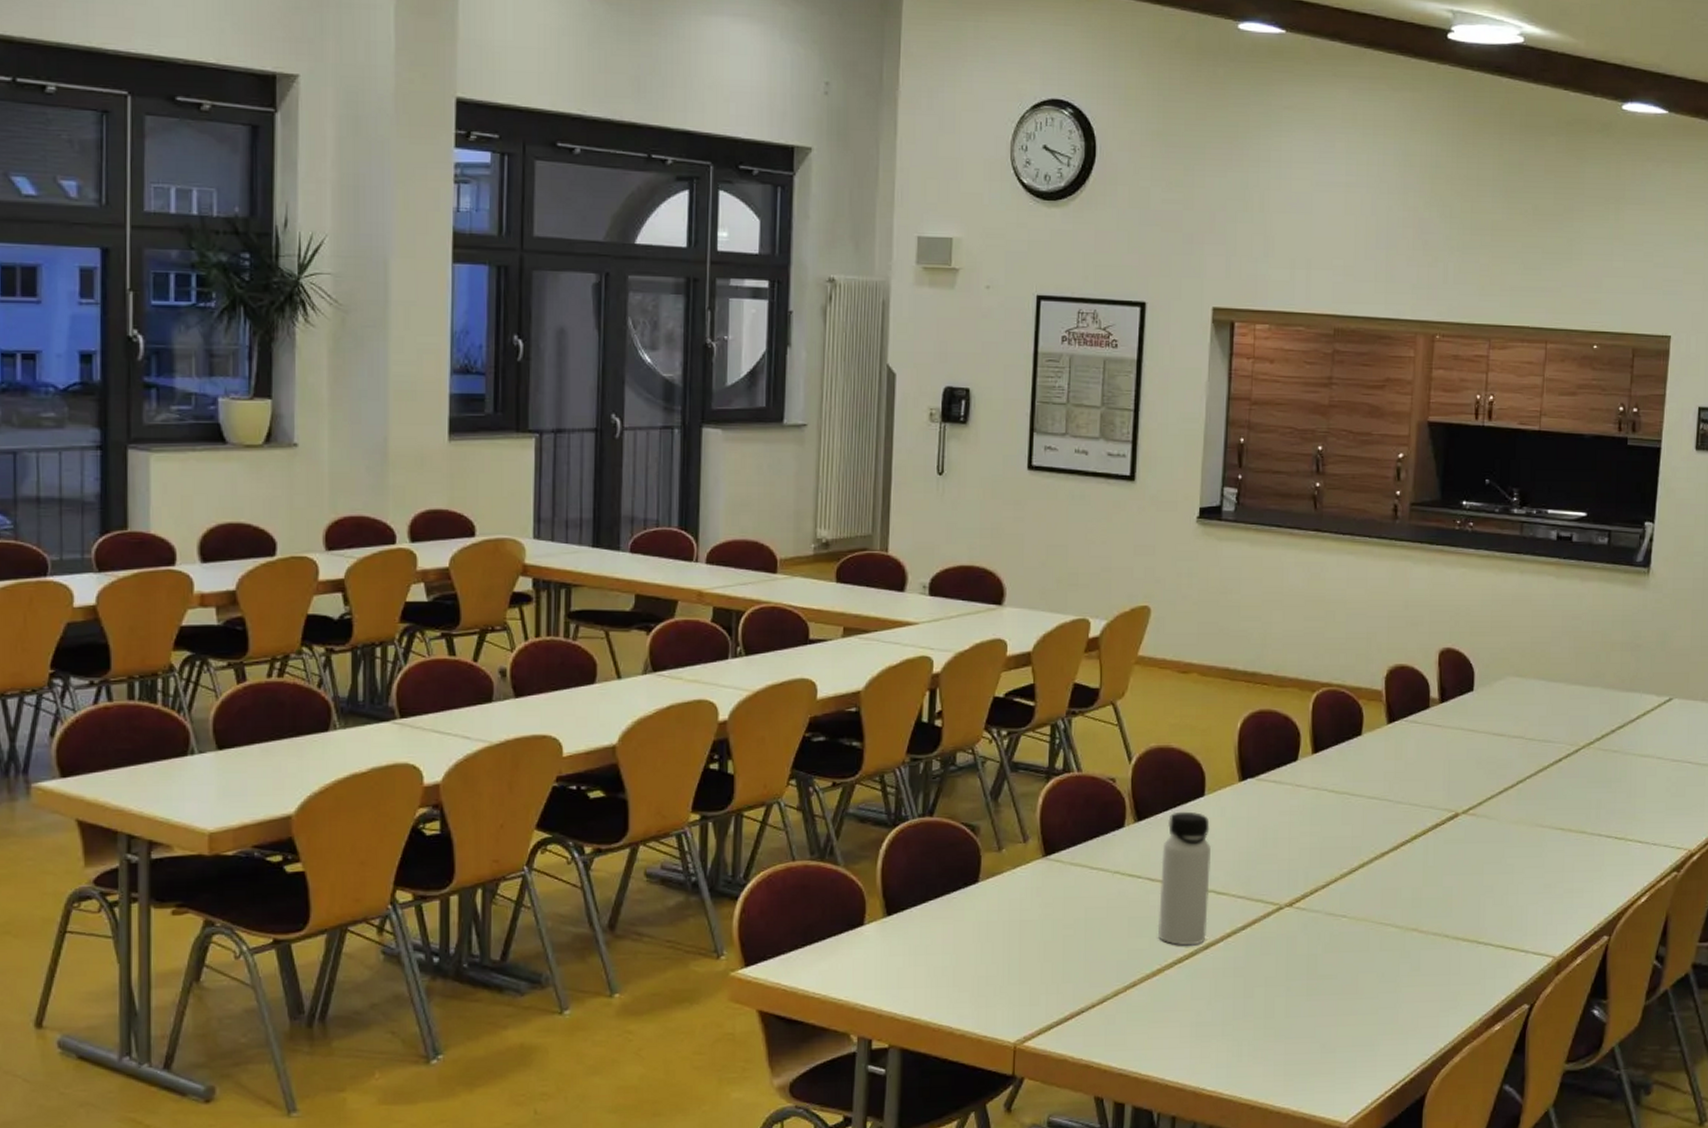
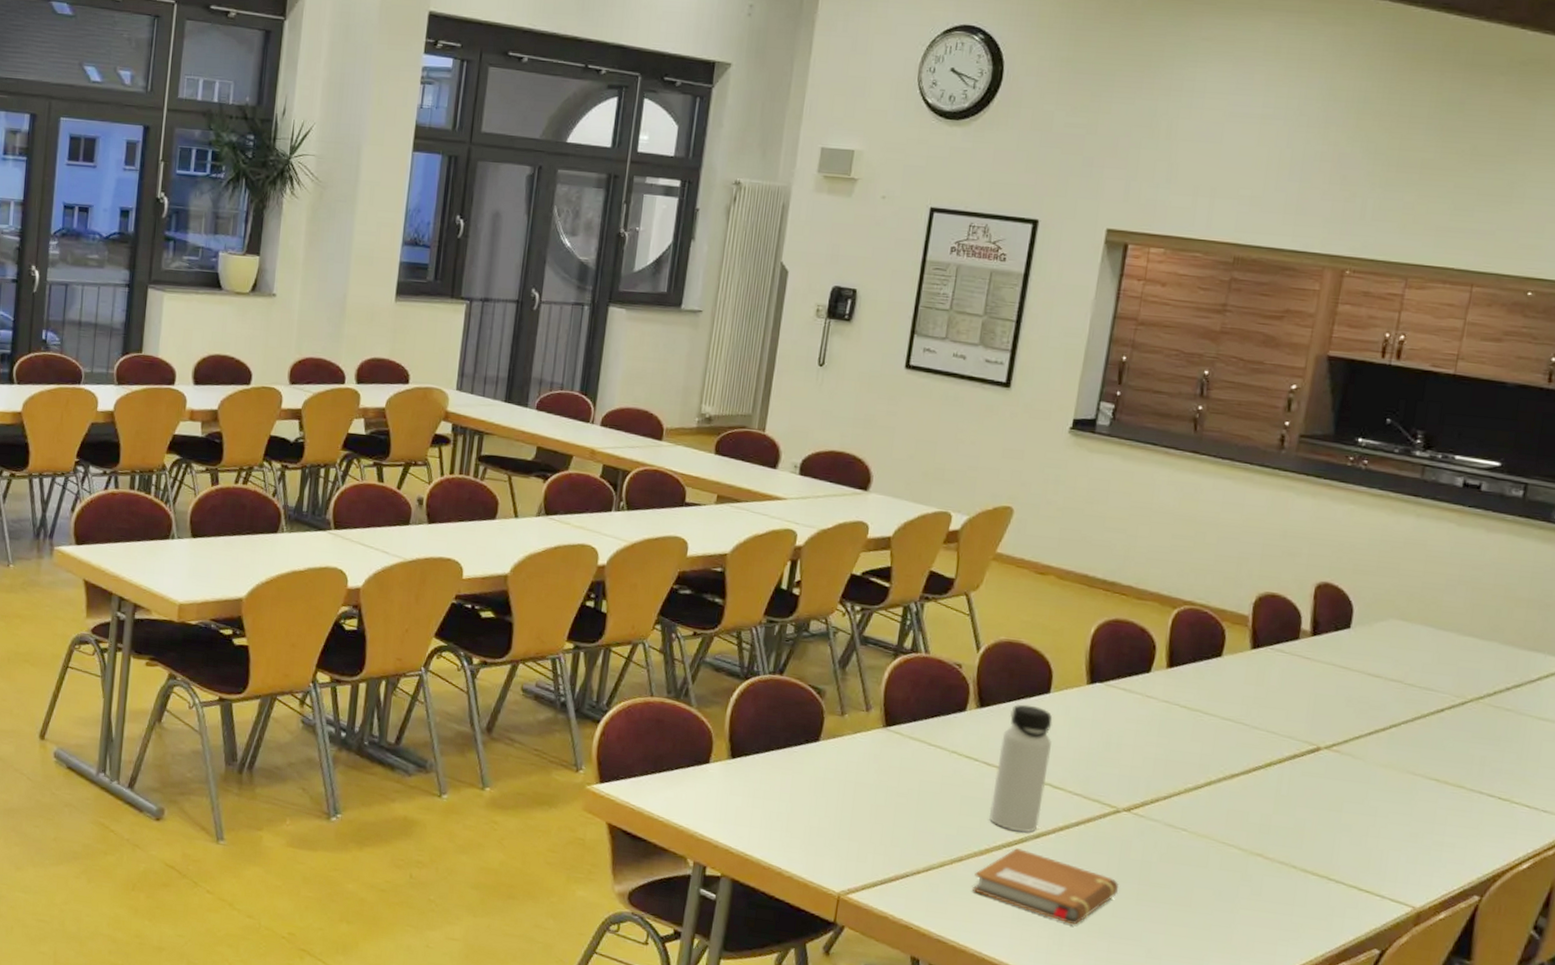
notebook: none [1148,963,1290,1033] -> present [971,848,1120,925]

